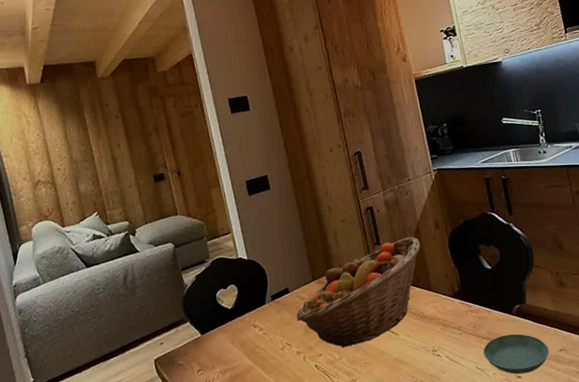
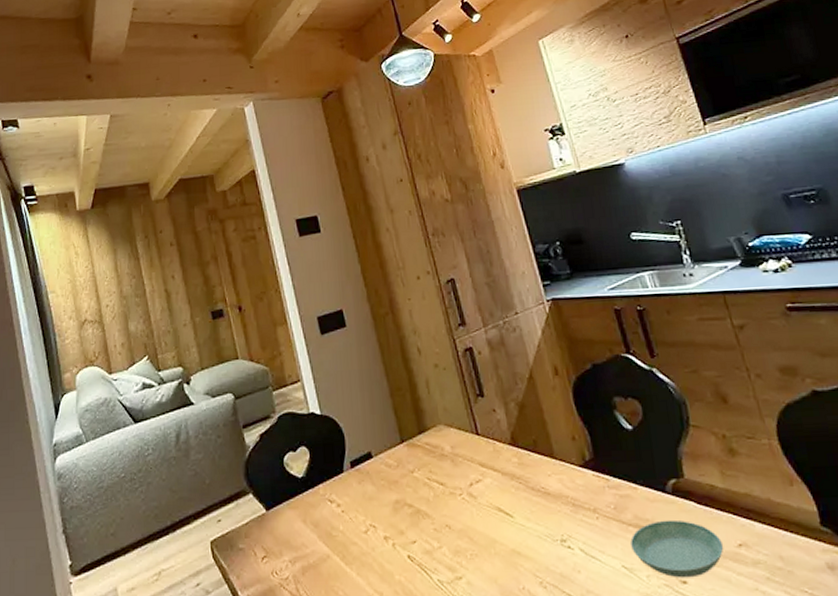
fruit basket: present [296,237,420,348] -> none [382,386,536,533]

